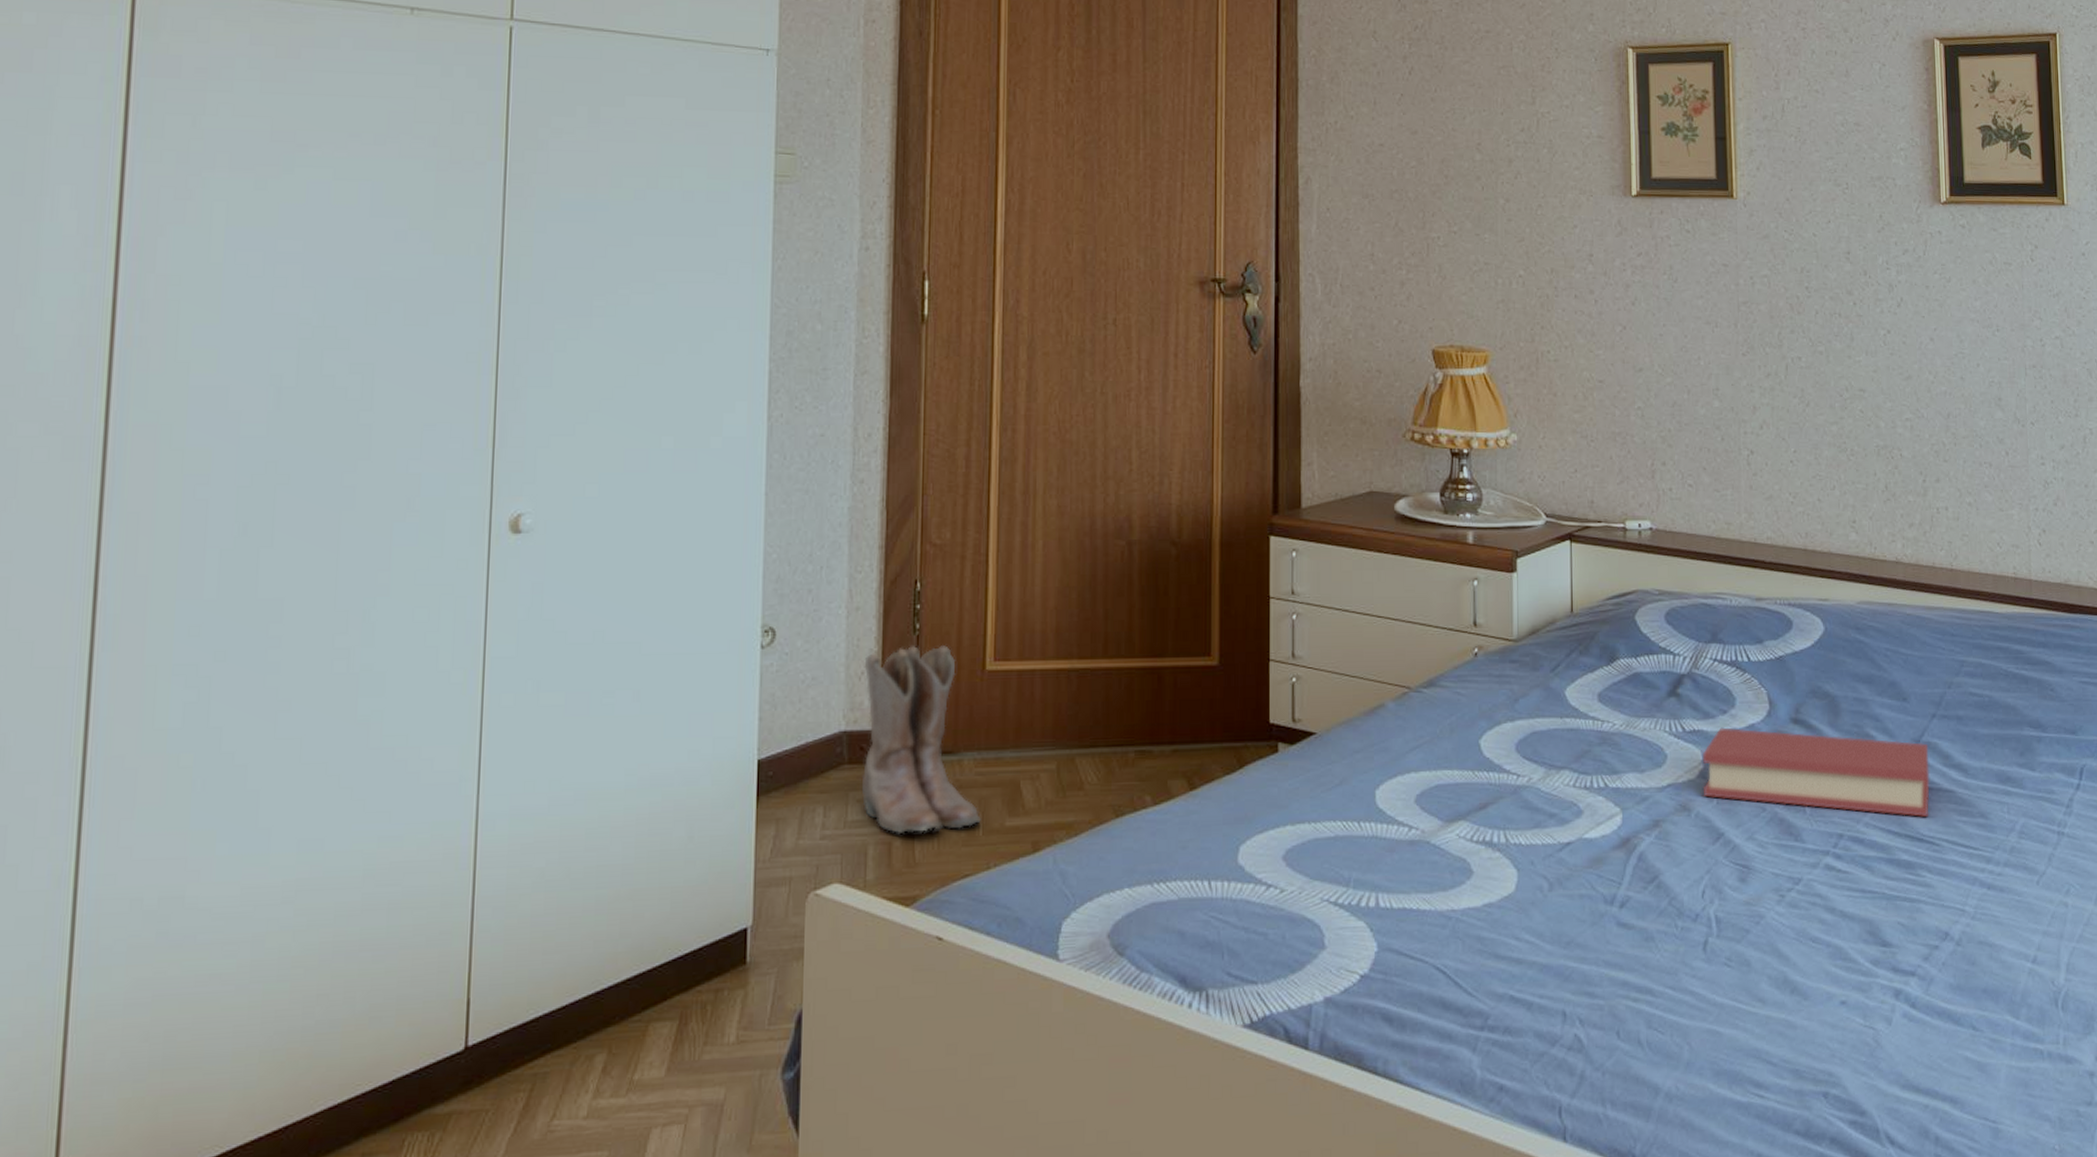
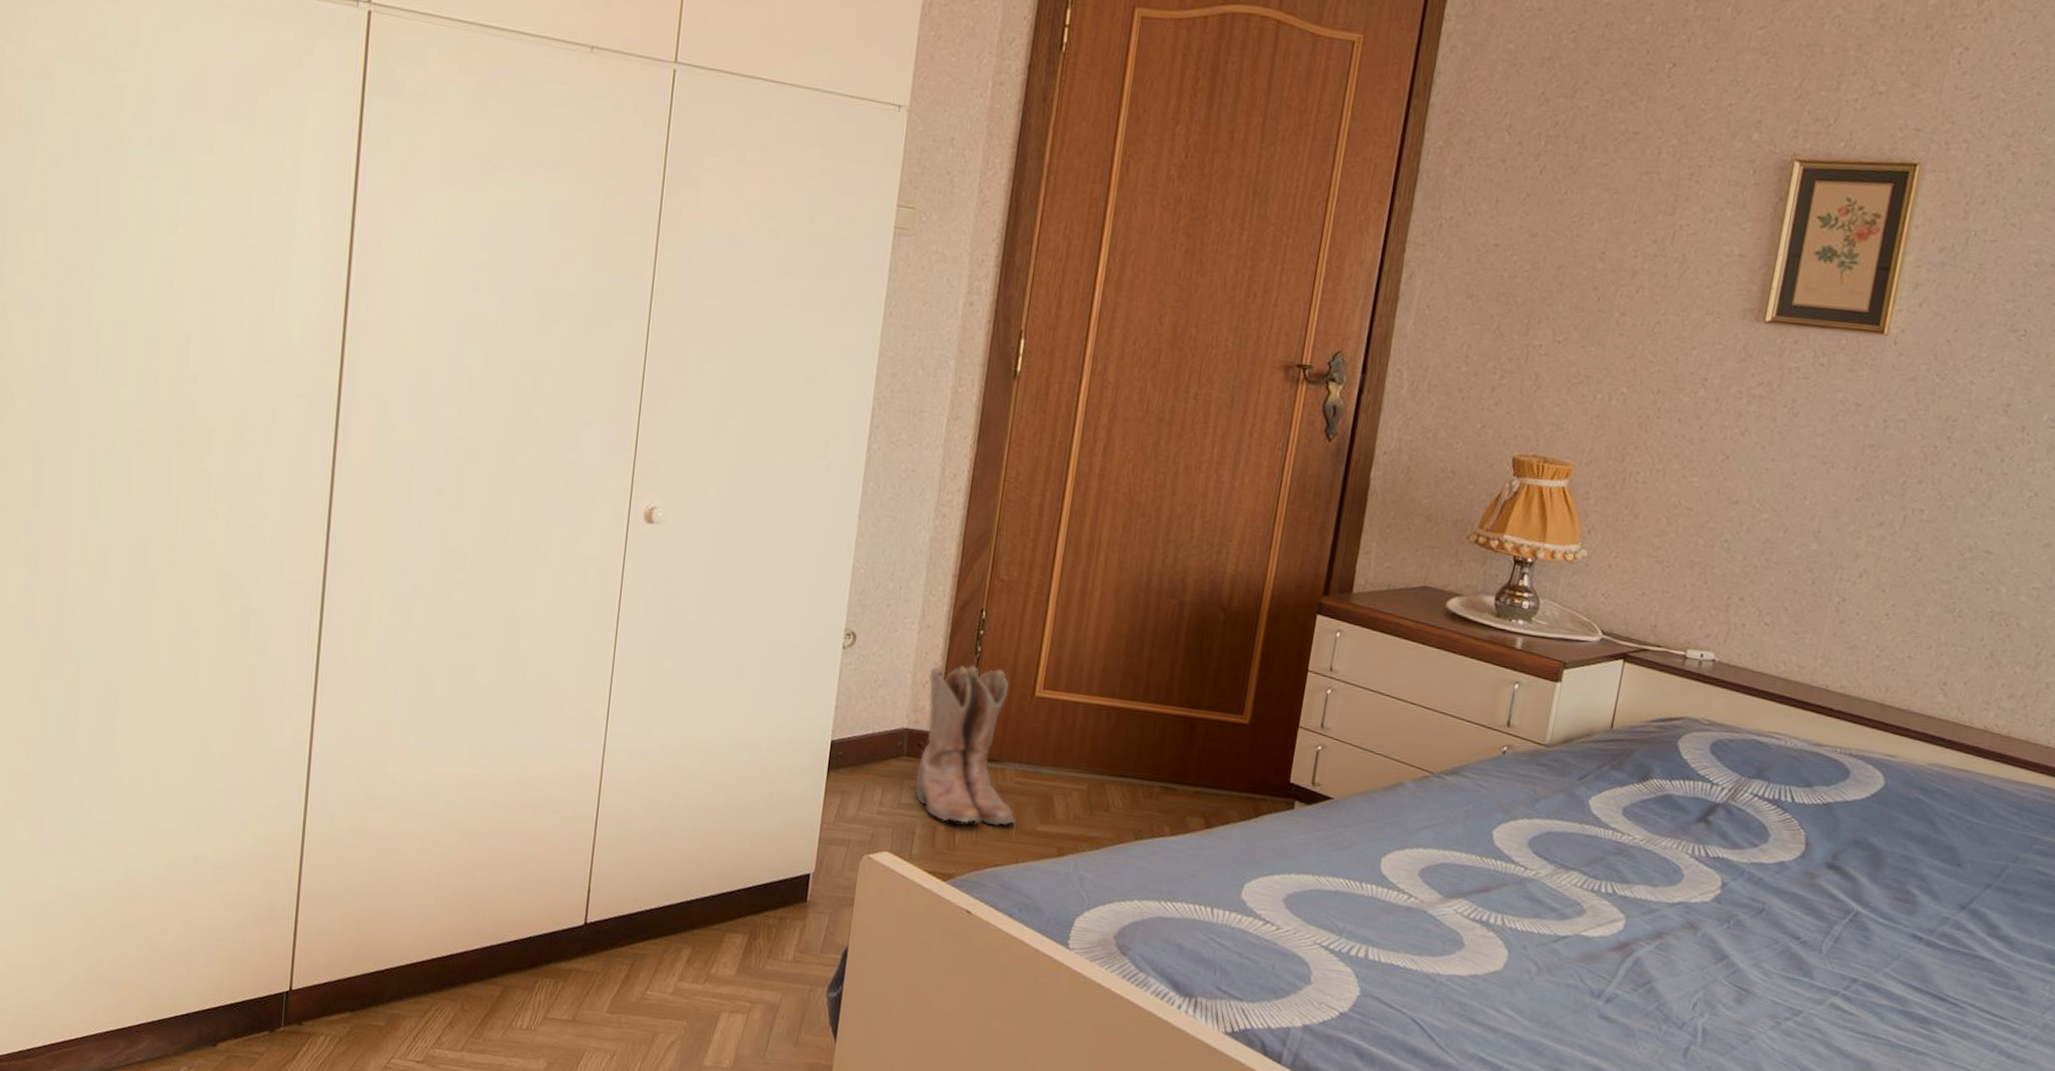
hardback book: present [1703,727,1930,817] -> none [1715,859,1975,979]

